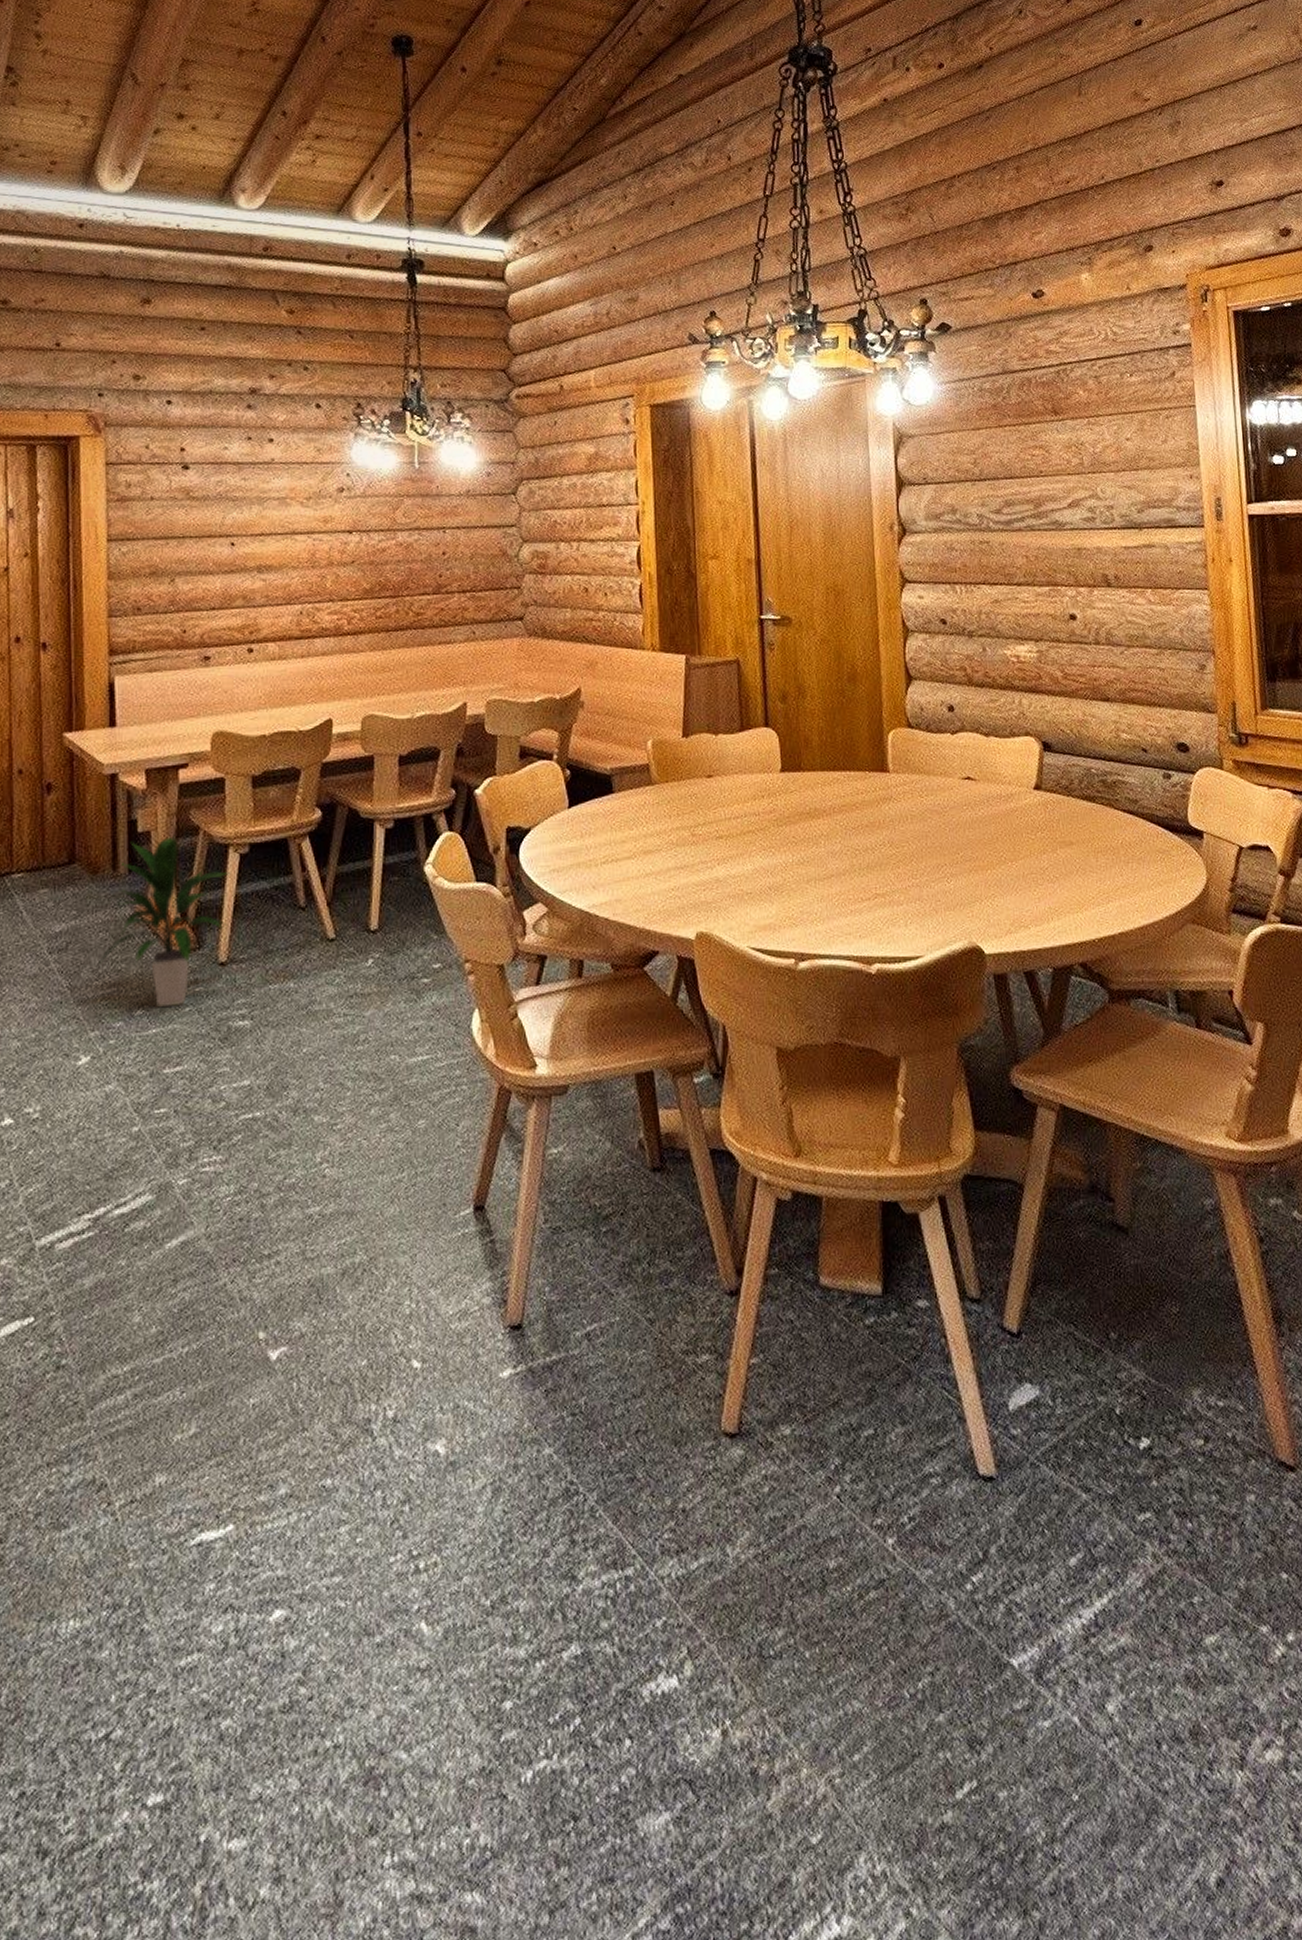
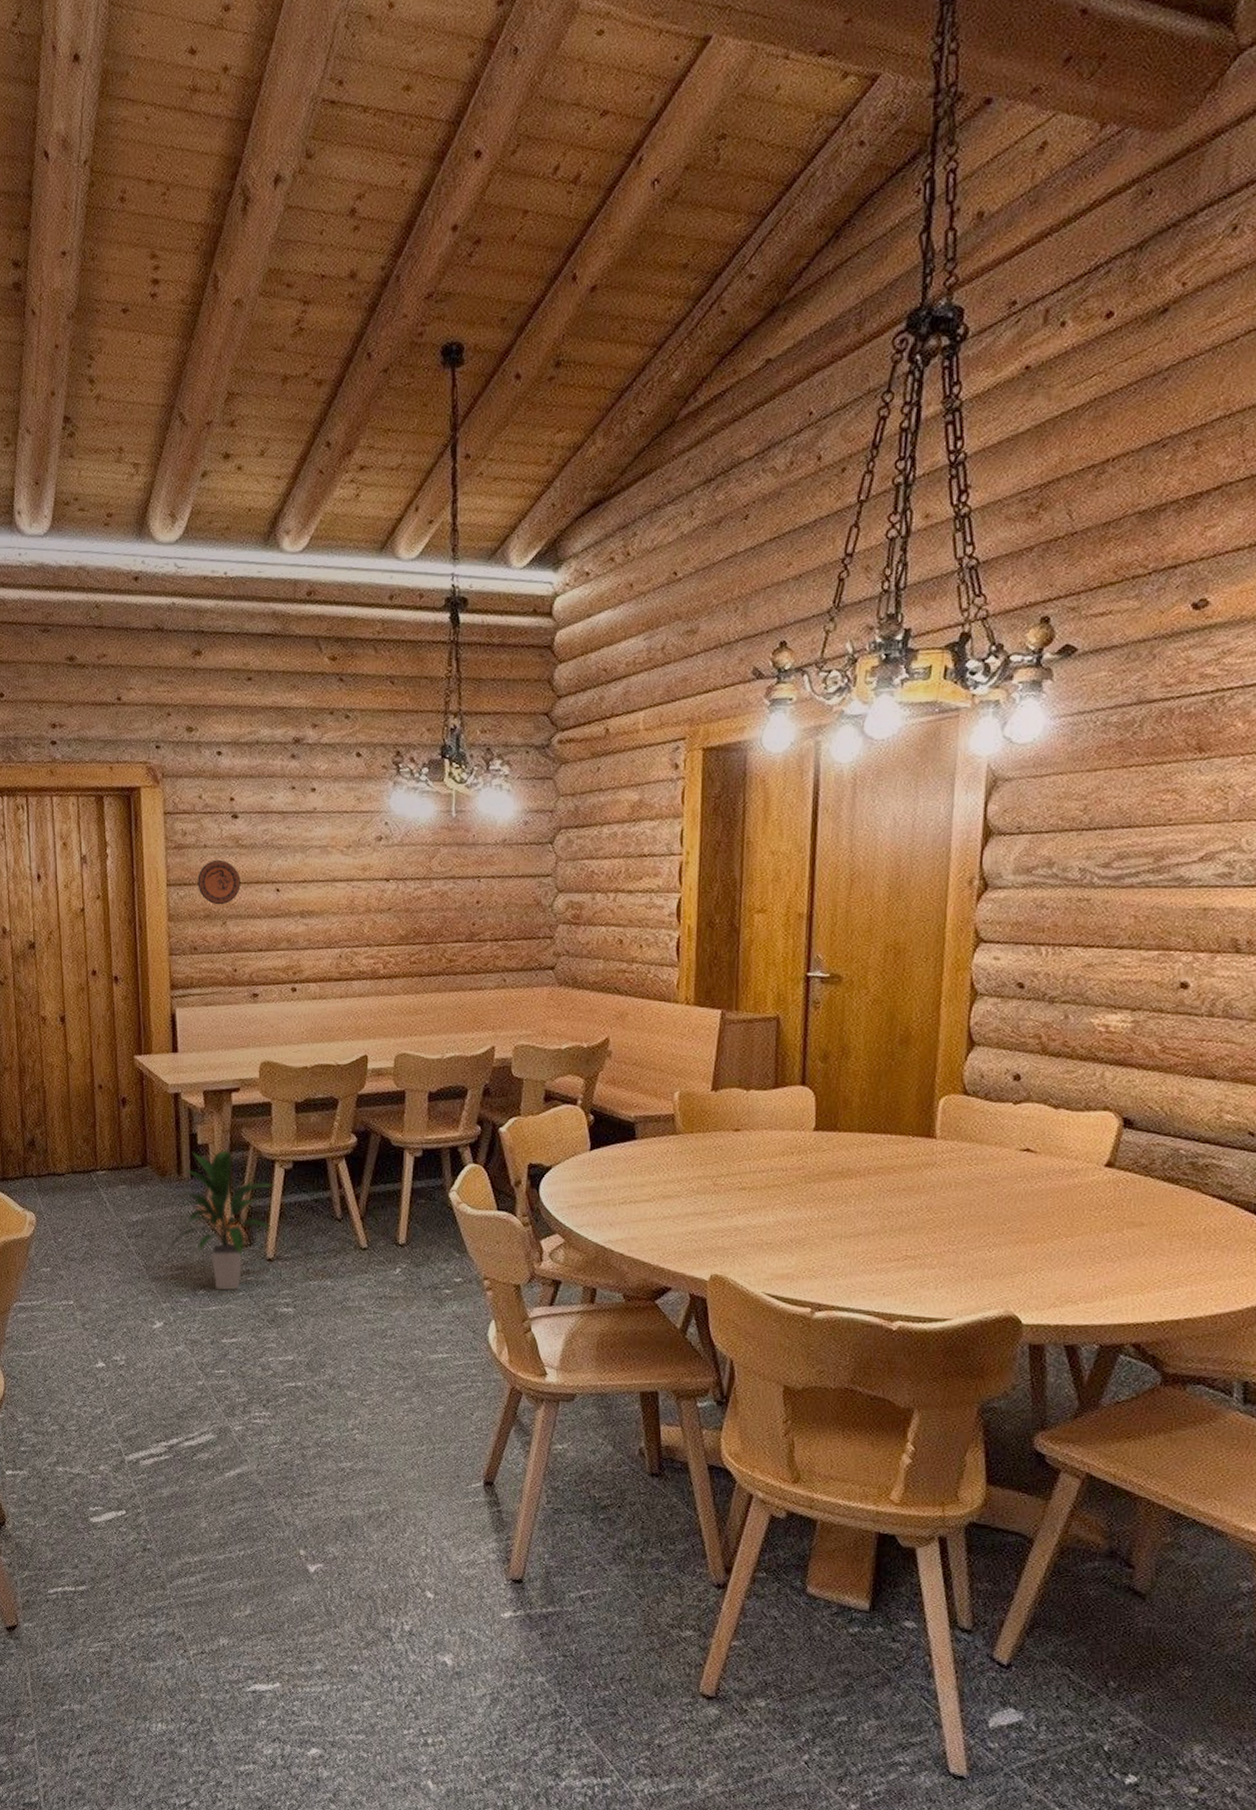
decorative plate: none [142,514,191,561] -> present [197,861,240,905]

